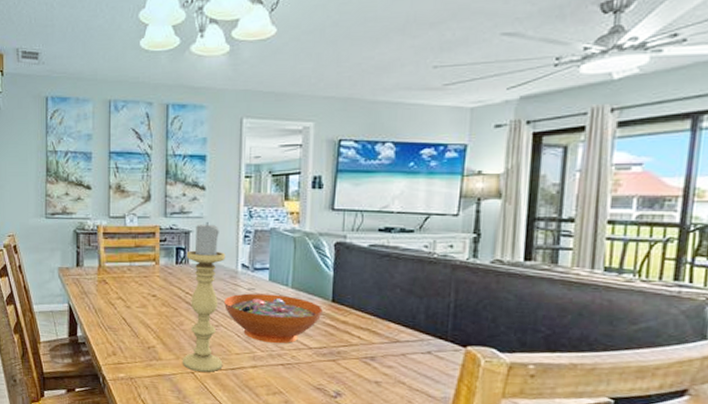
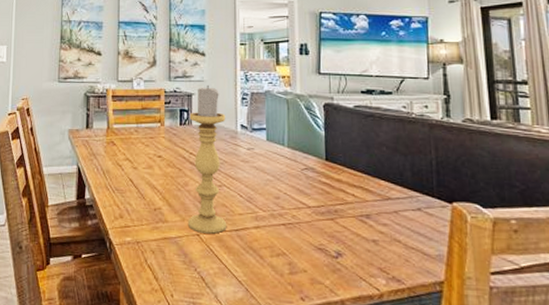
decorative bowl: present [224,293,323,344] -> none [226,153,318,203]

